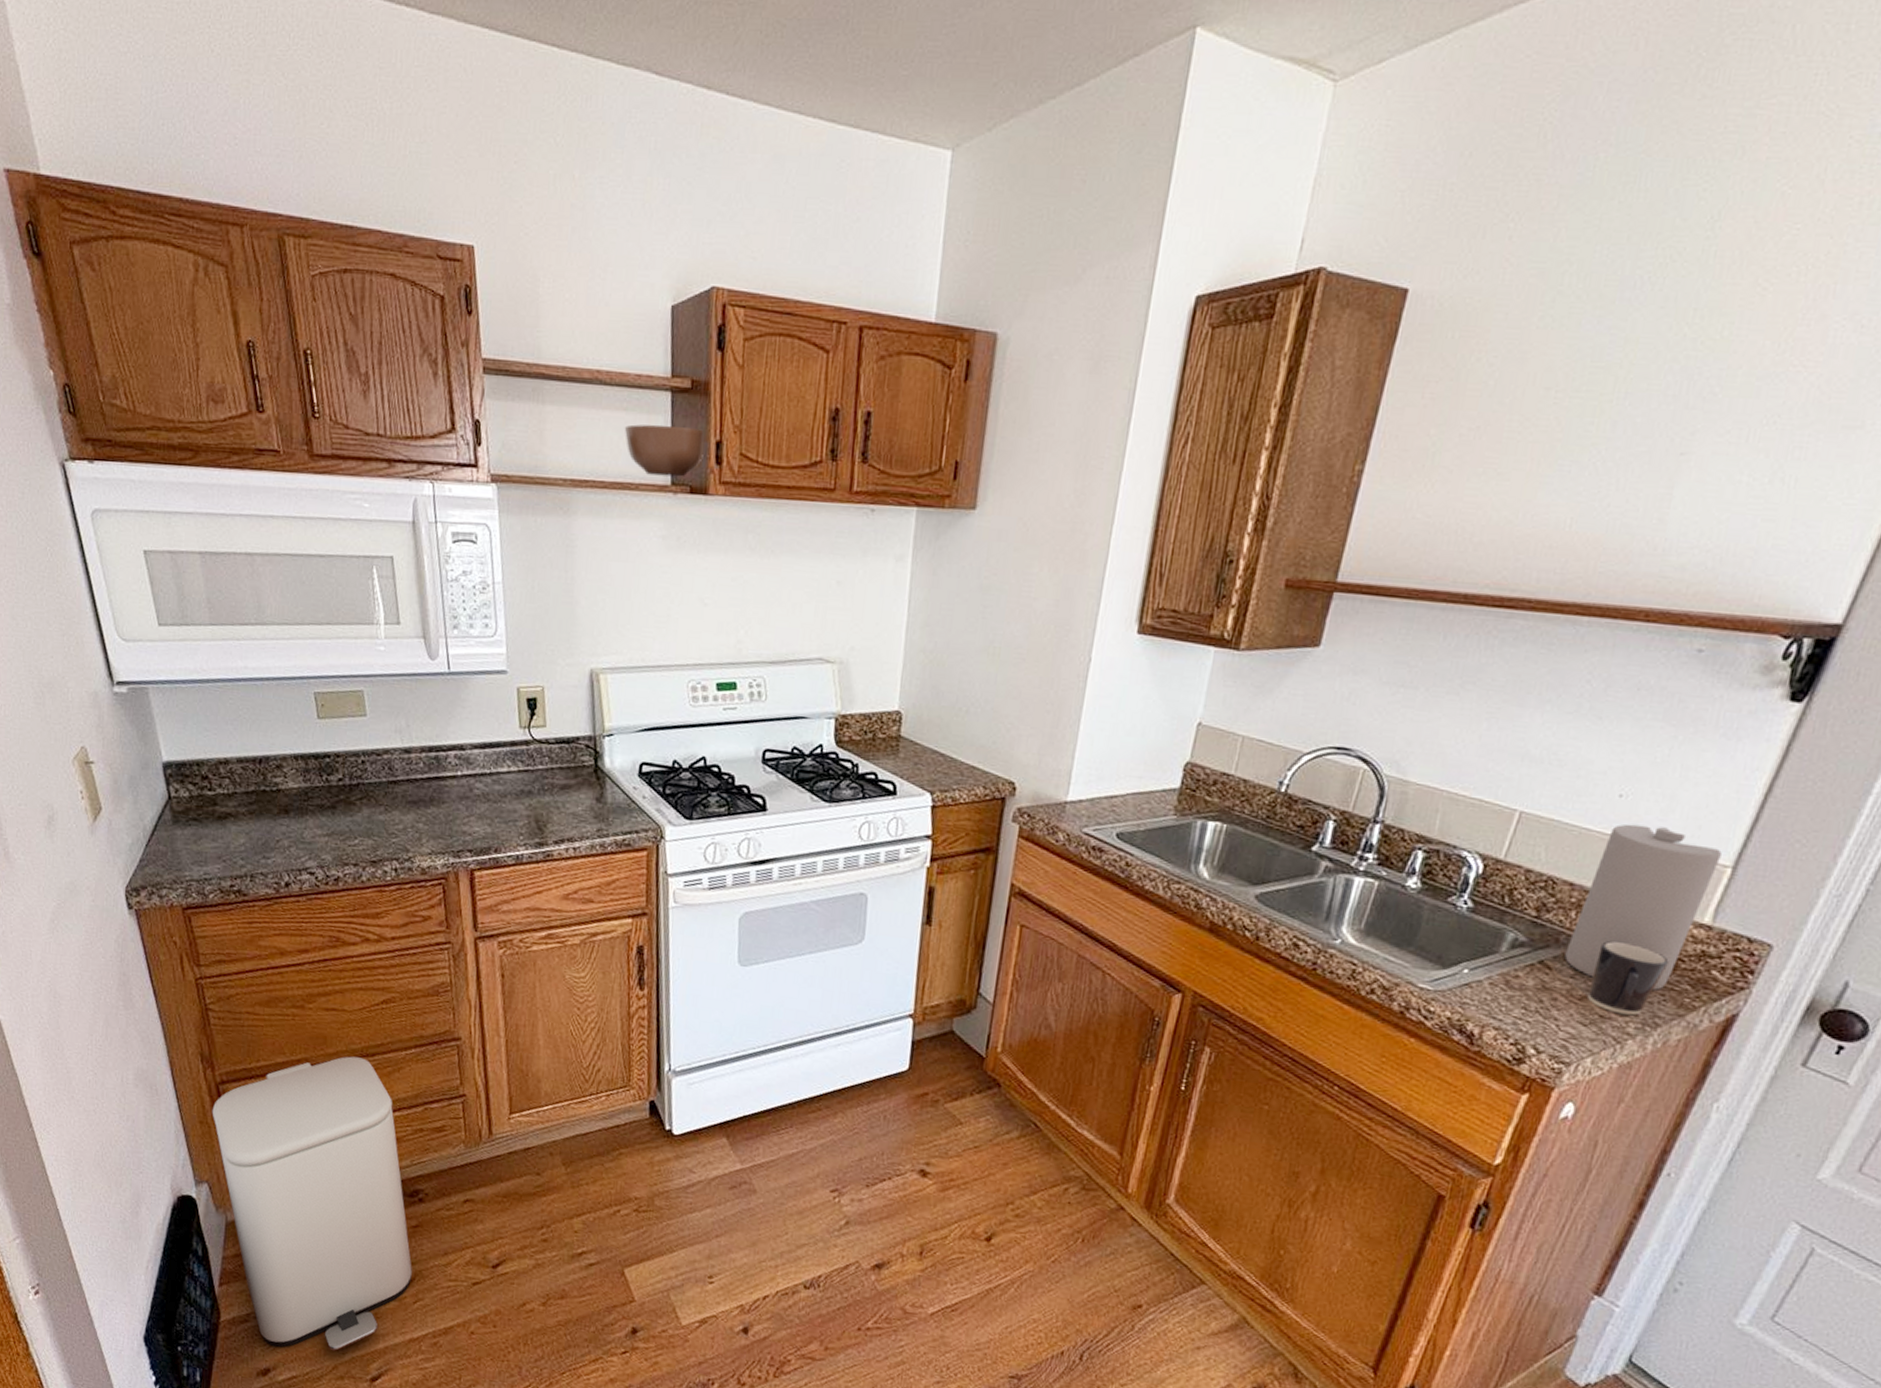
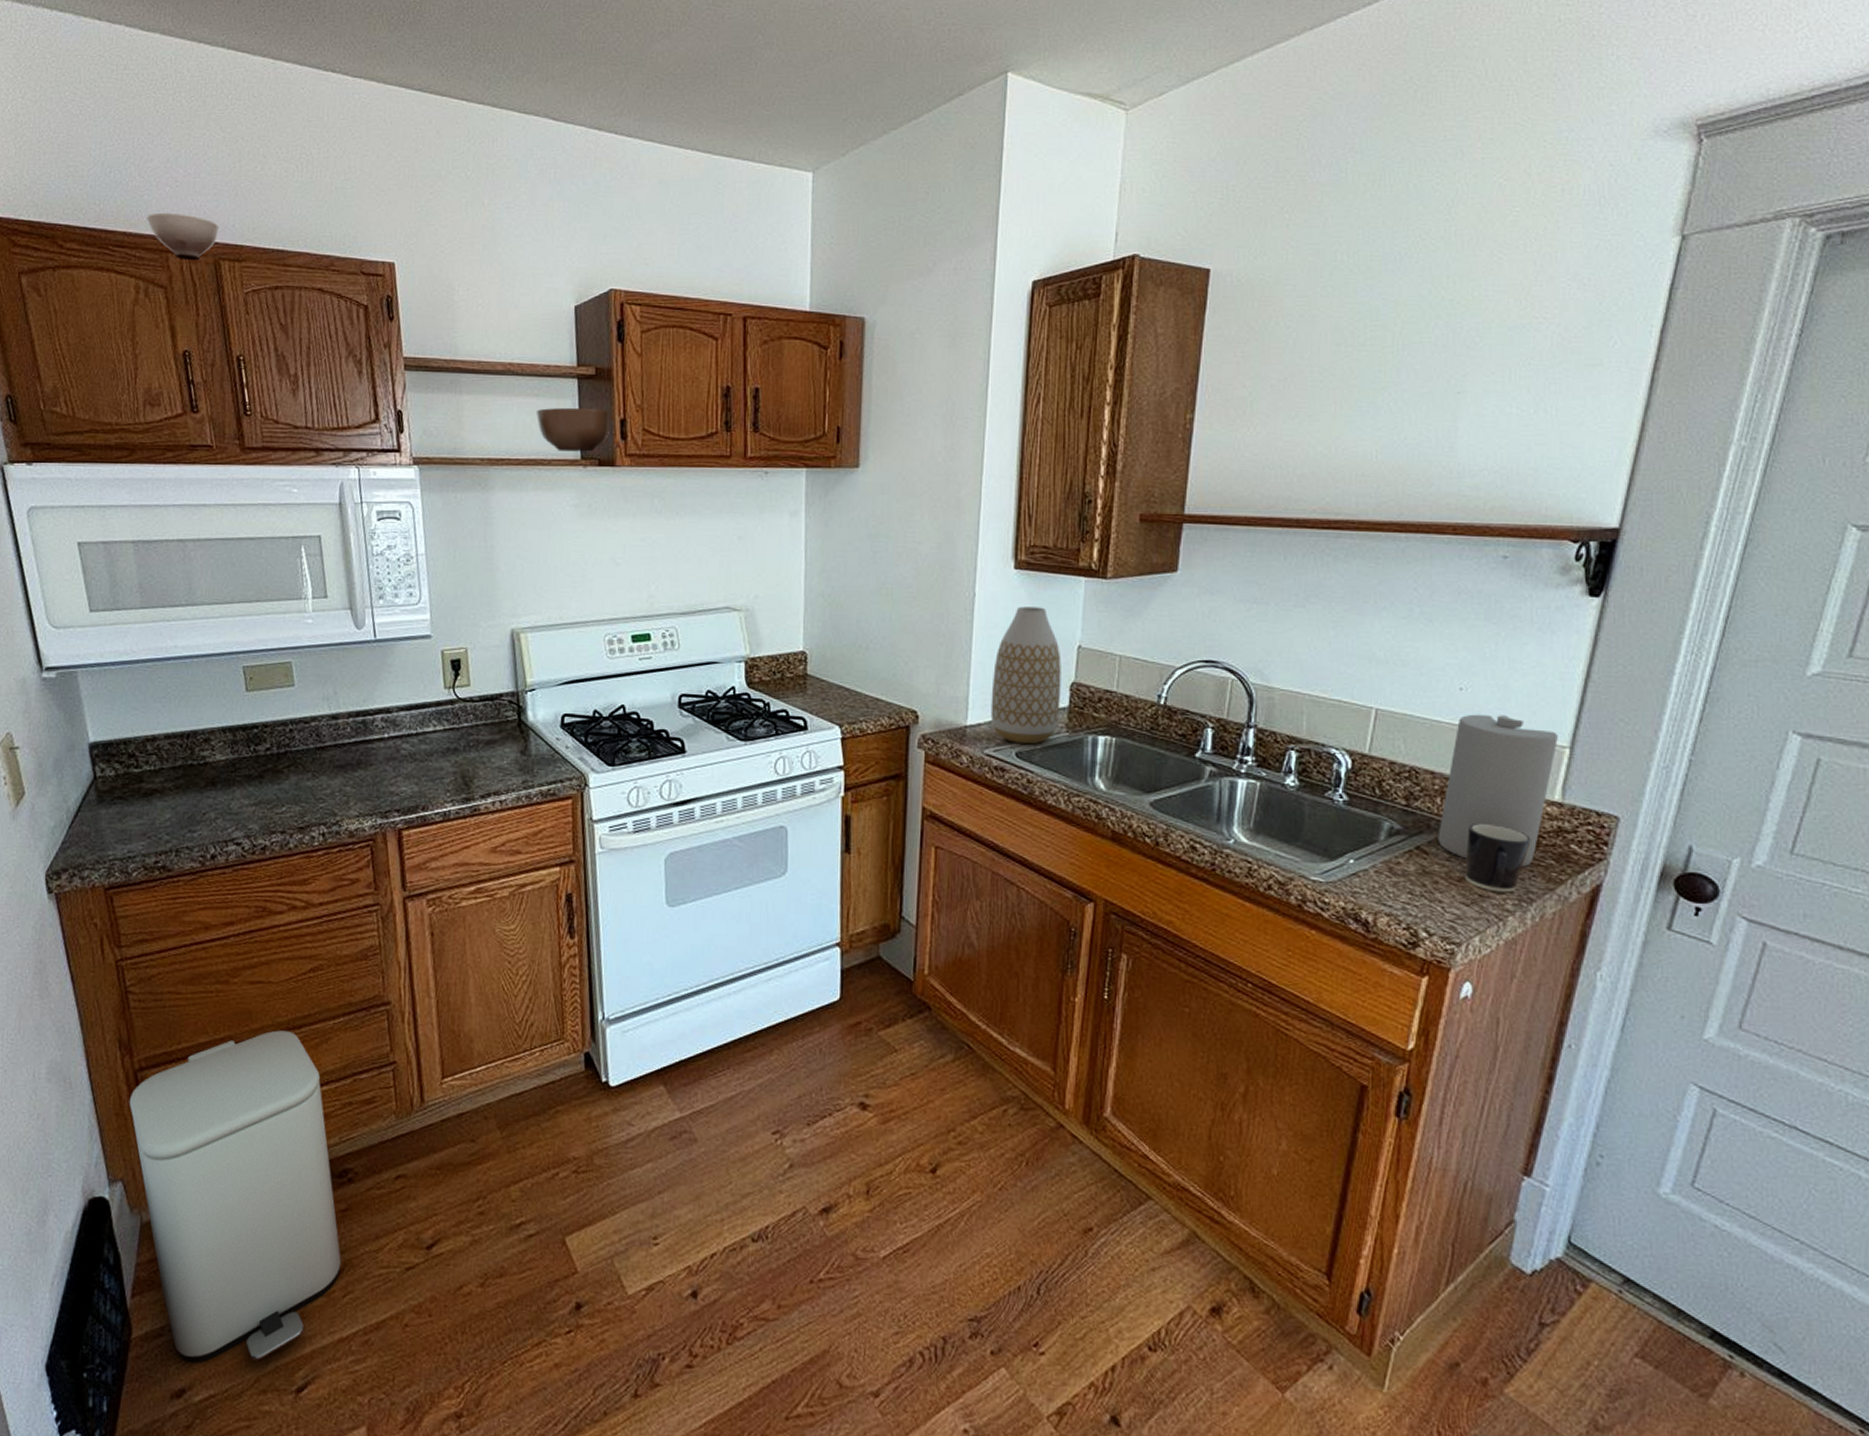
bowl: none [204,176,283,236] -> present [146,212,219,261]
vase: none [1093,675,1178,826] -> present [990,606,1062,745]

